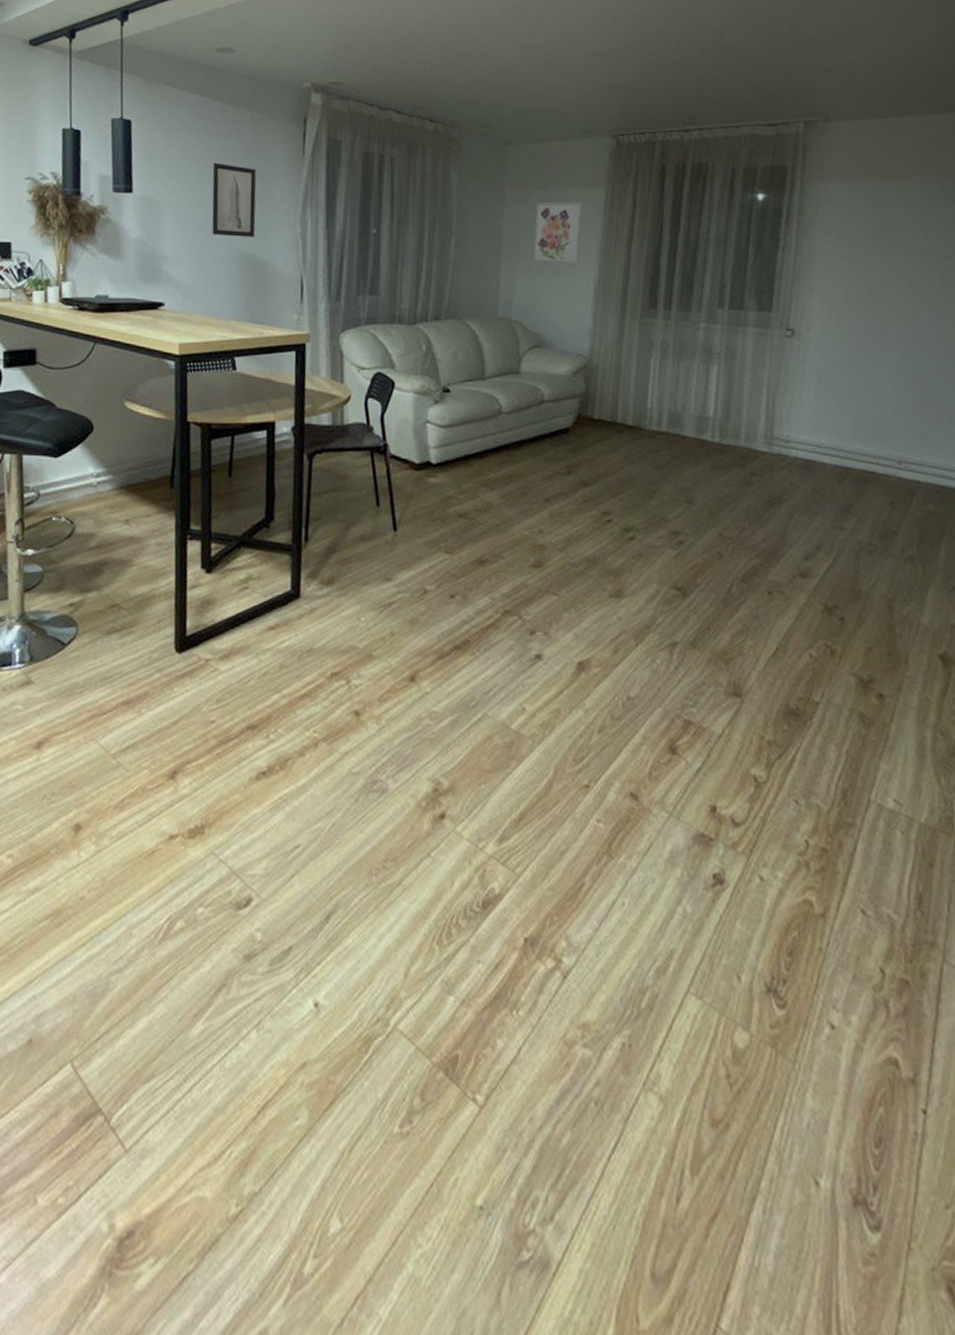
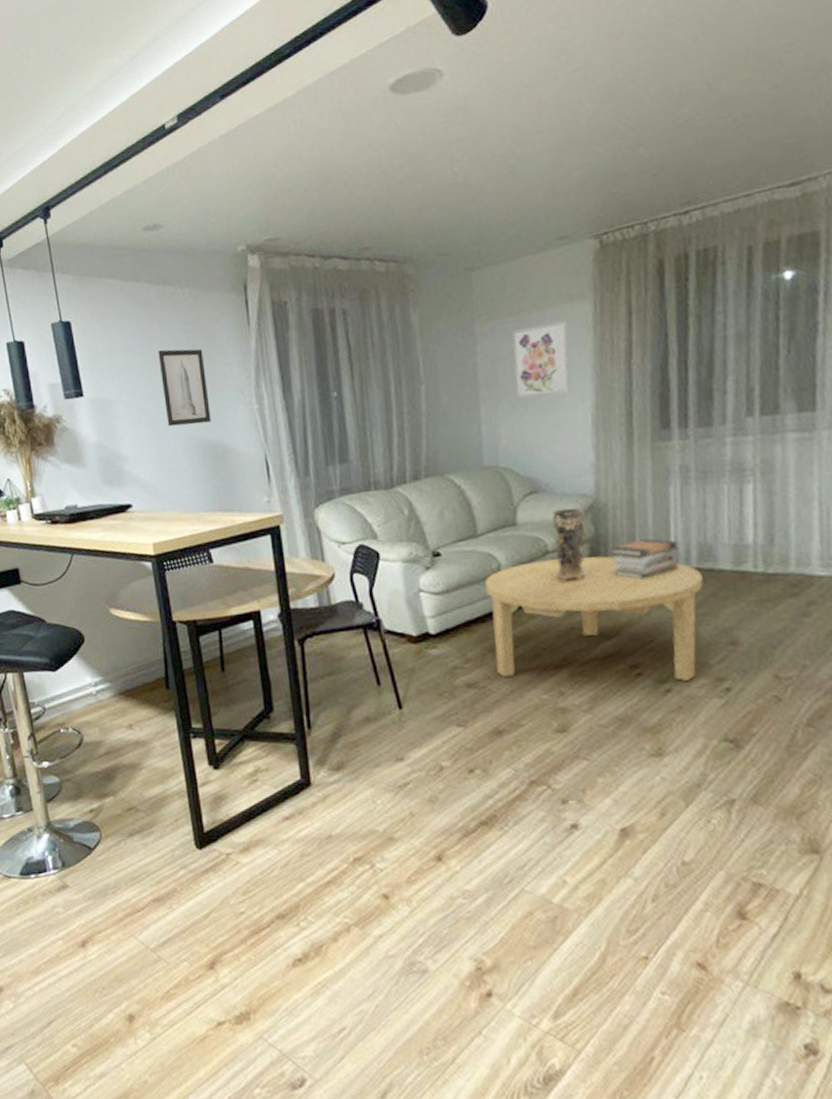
coffee table: none [485,408,670,531] -> present [484,556,704,681]
decorative vase: none [549,364,579,431] -> present [552,507,587,583]
book stack: none [596,401,653,436] -> present [609,538,680,580]

